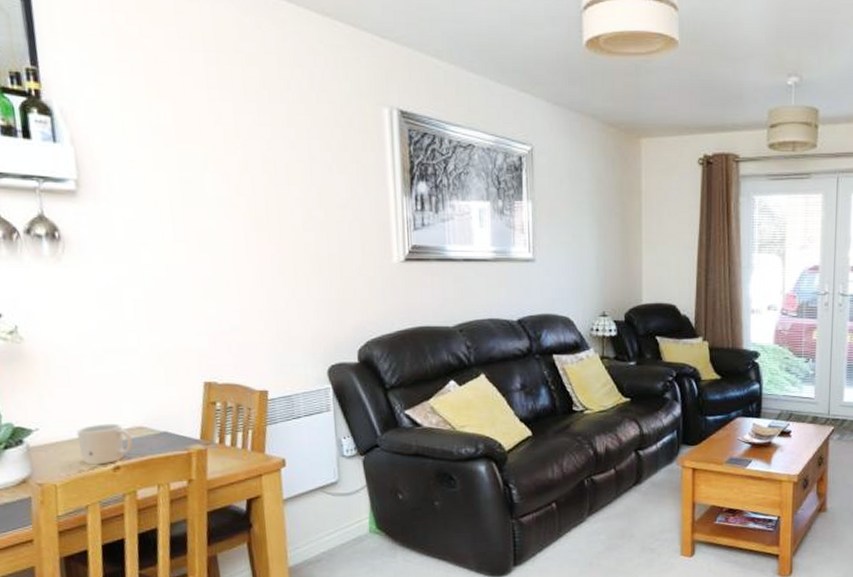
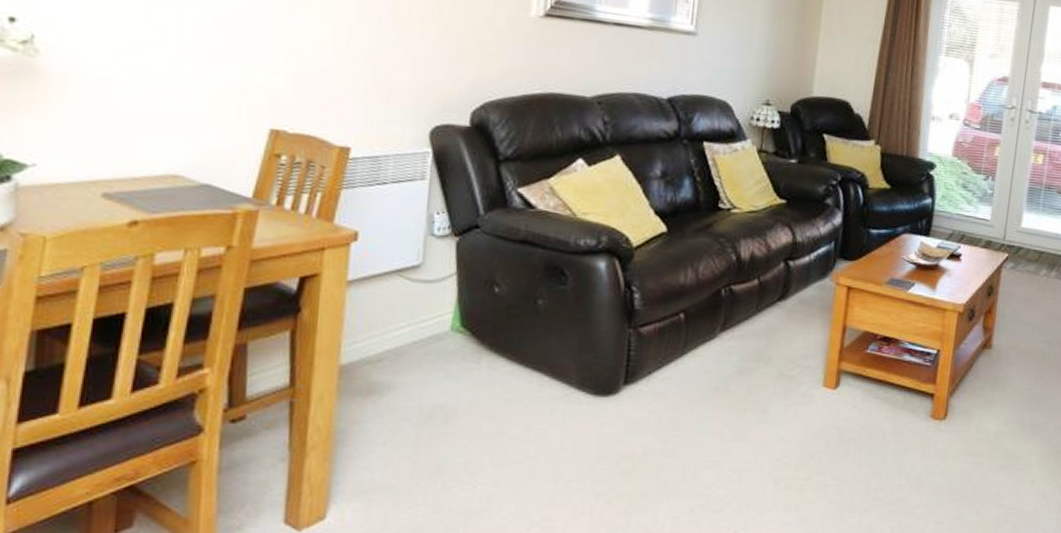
mug: present [76,423,134,465] -> none [87,166,163,217]

